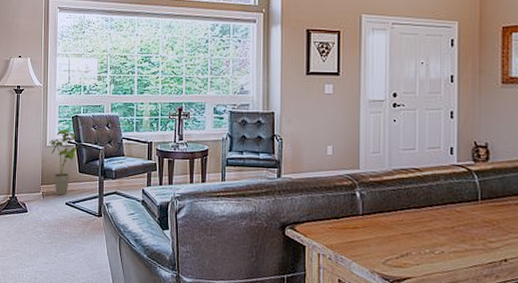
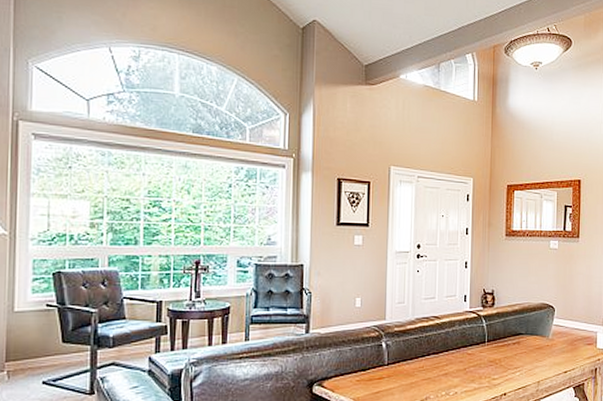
house plant: present [48,129,78,196] -> none [17,289,61,373]

